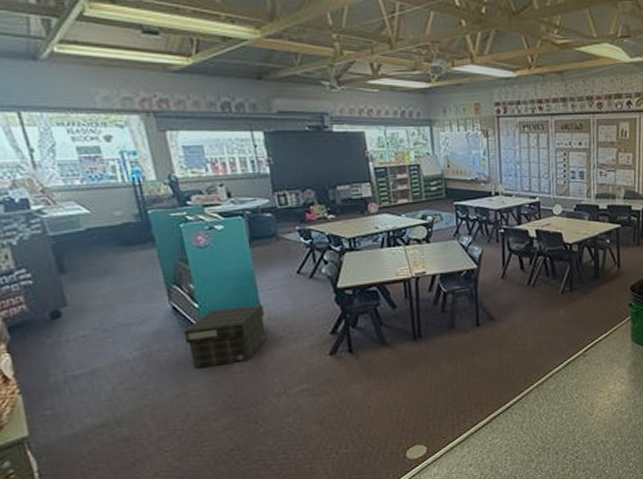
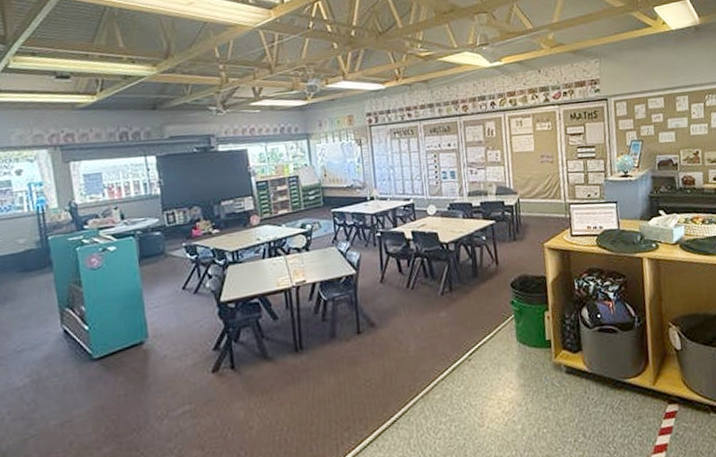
storage box: present [183,304,267,369] -> none [72,323,152,394]

